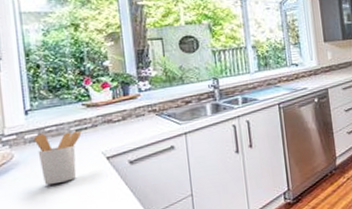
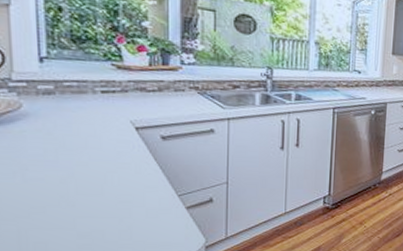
utensil holder: present [33,130,82,185] -> none [48,87,108,146]

